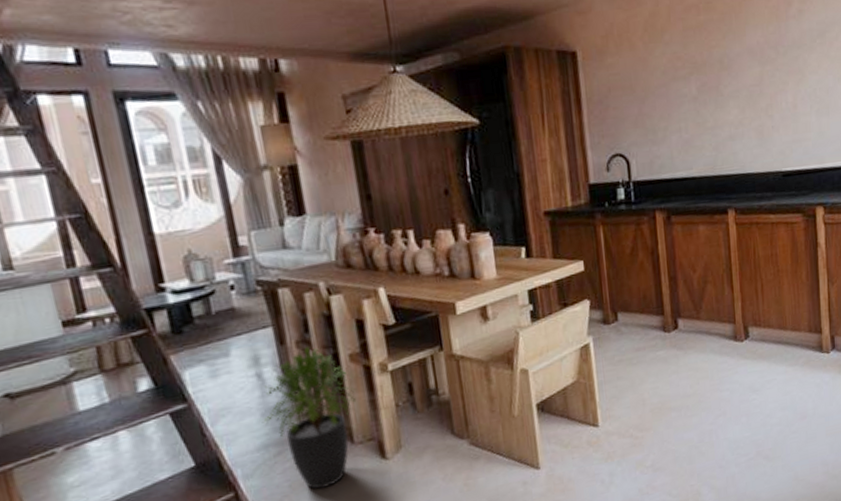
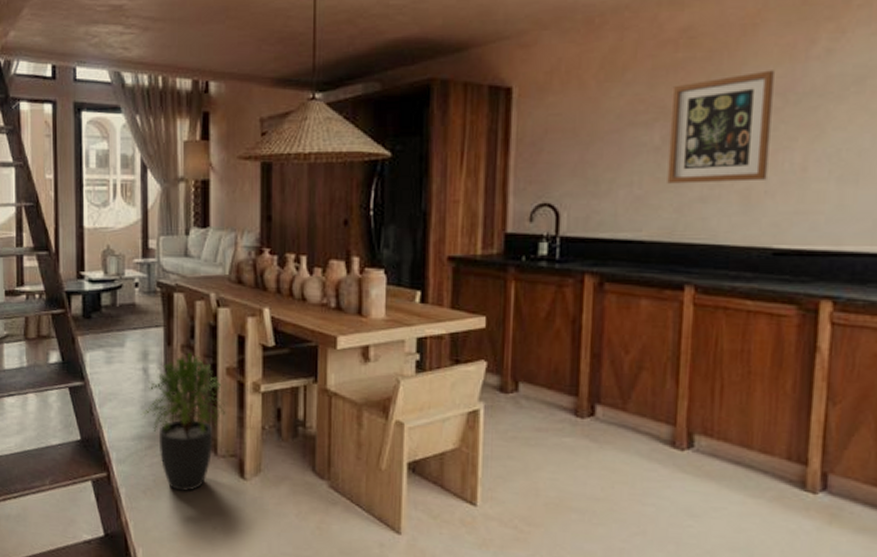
wall art: none [700,28,772,127] -> present [667,70,774,184]

